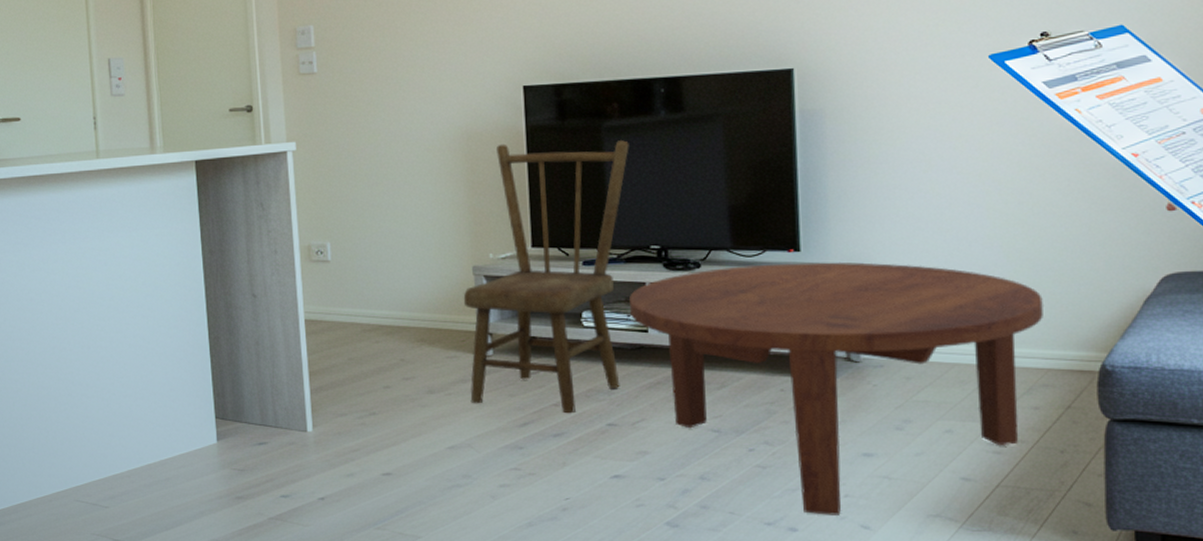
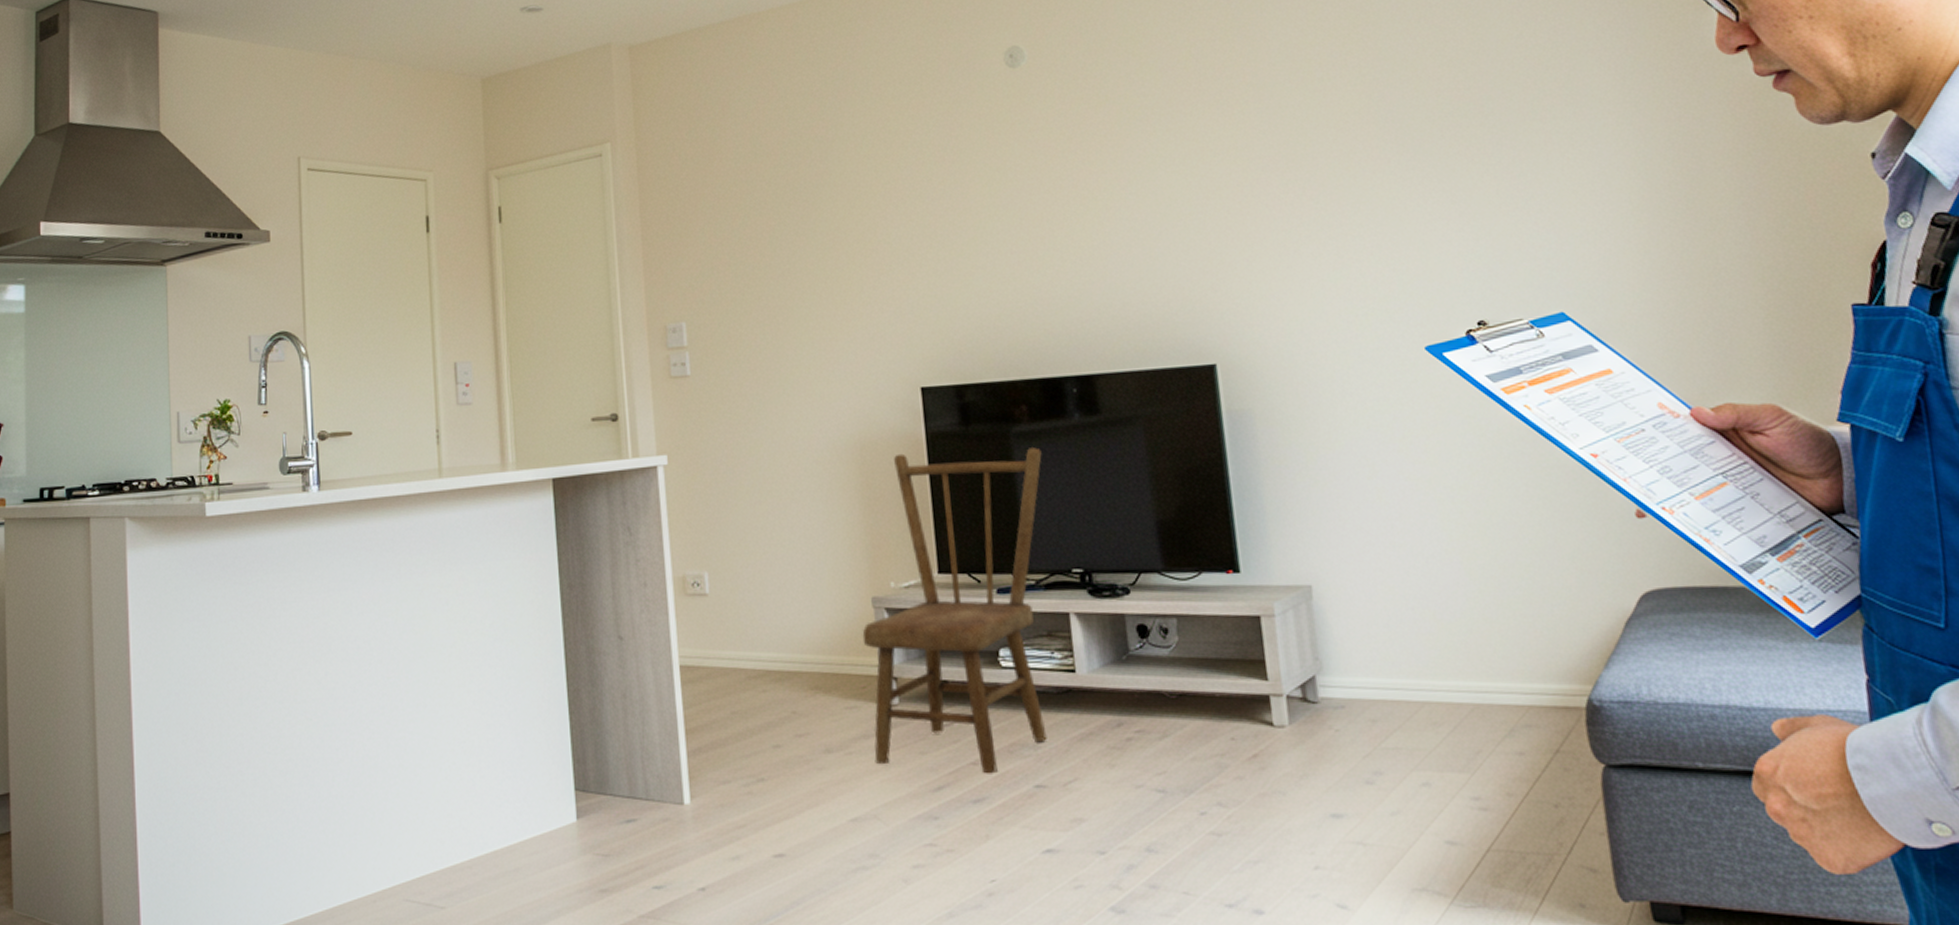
coffee table: present [630,262,1045,515] -> none [1052,583,1517,893]

